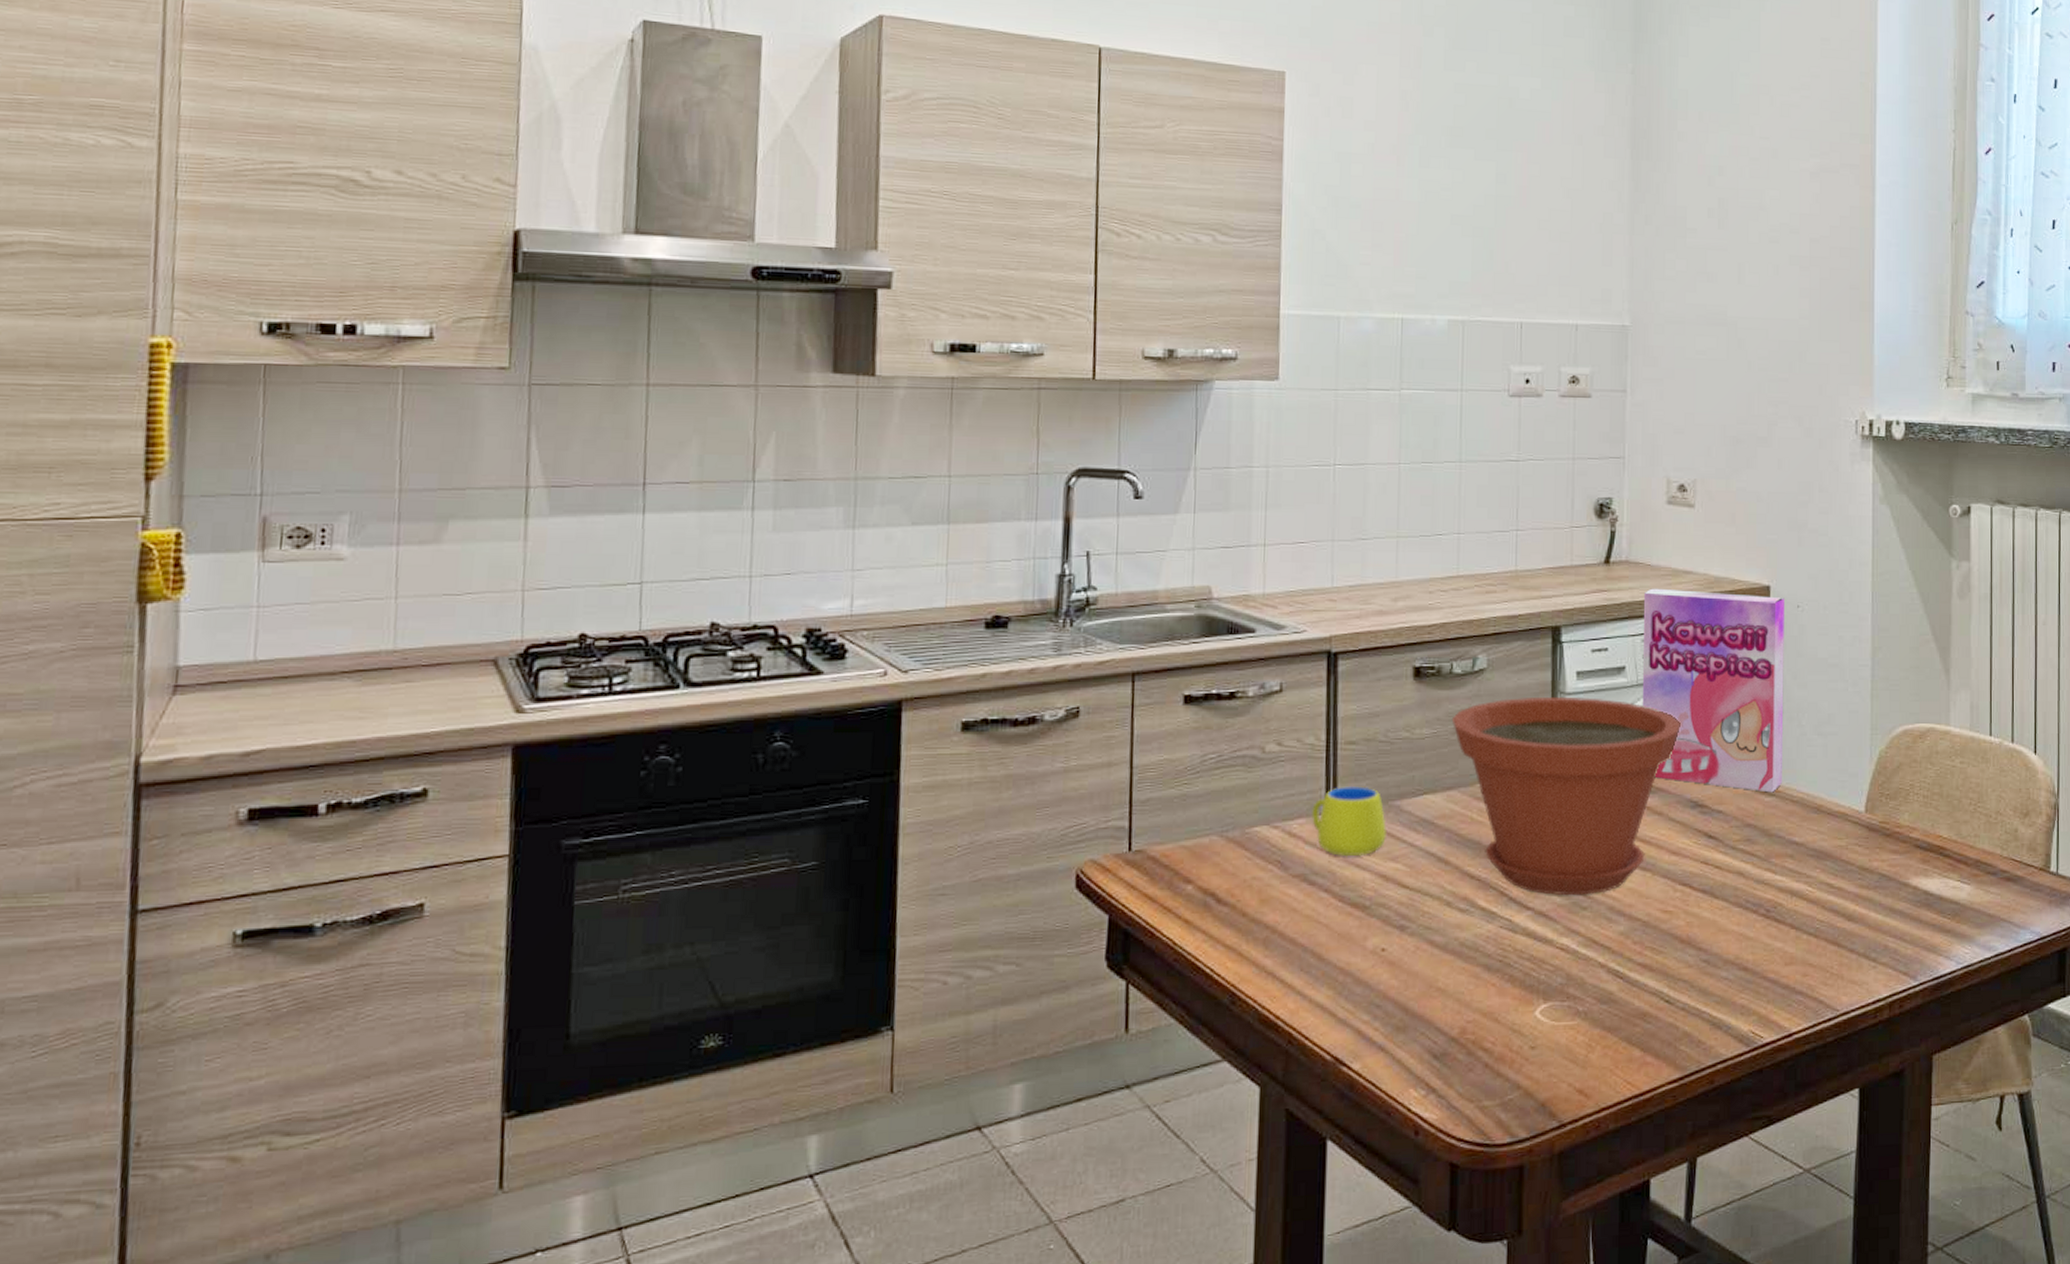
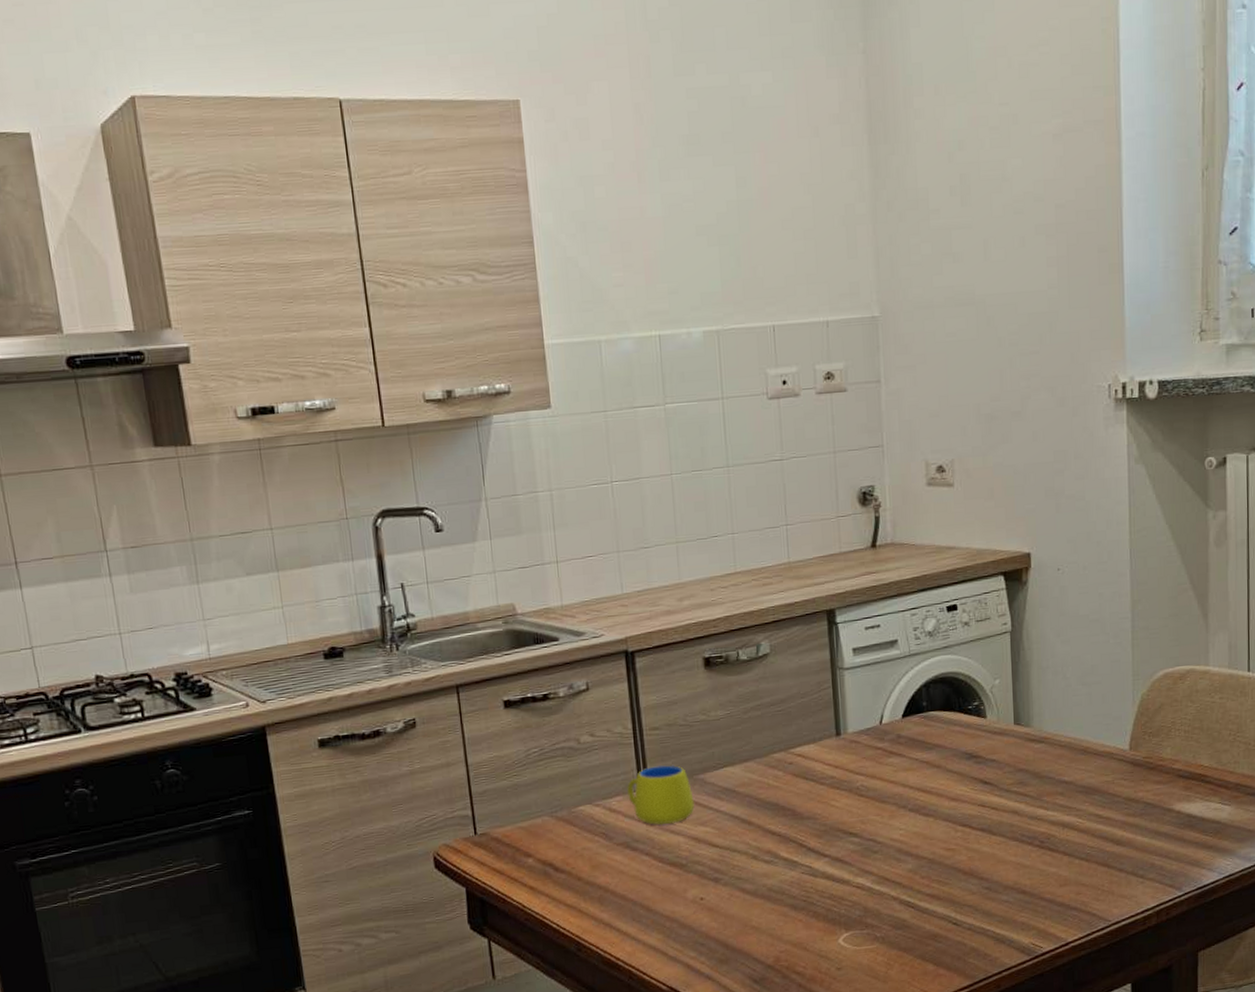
plant pot: present [1451,696,1682,896] -> none [742,670,954,843]
cereal box: present [1642,588,1784,793] -> none [910,562,1050,740]

